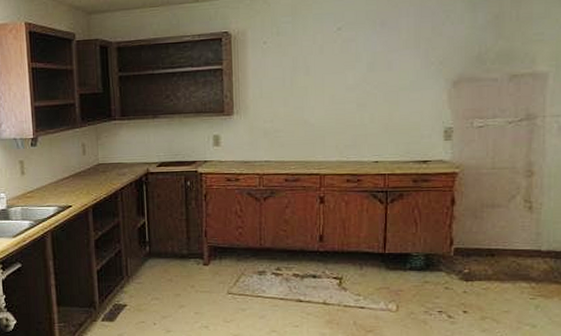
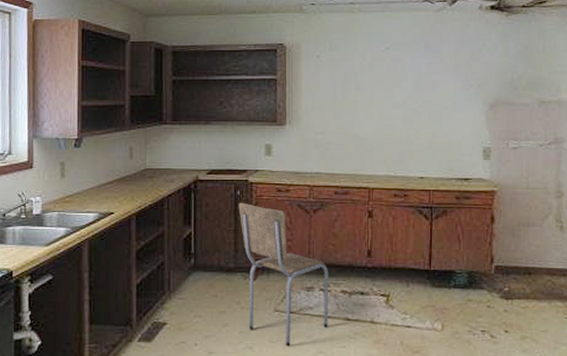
dining chair: none [189,192,281,326] -> present [238,202,329,347]

